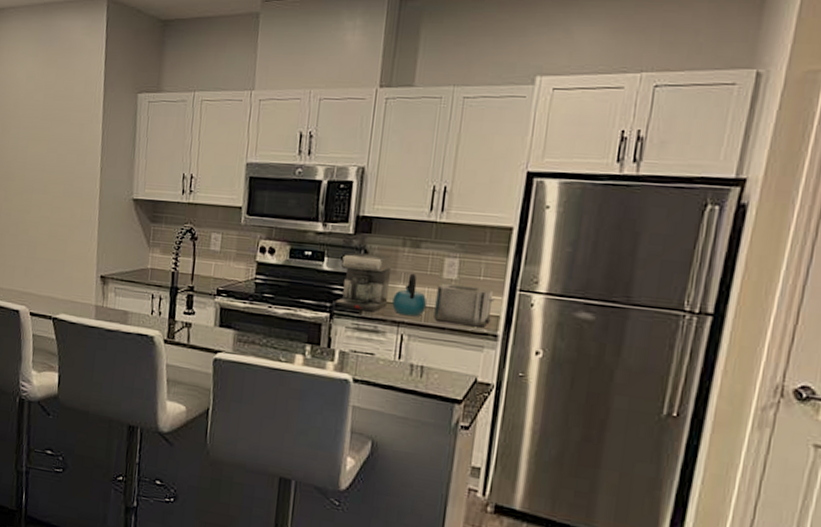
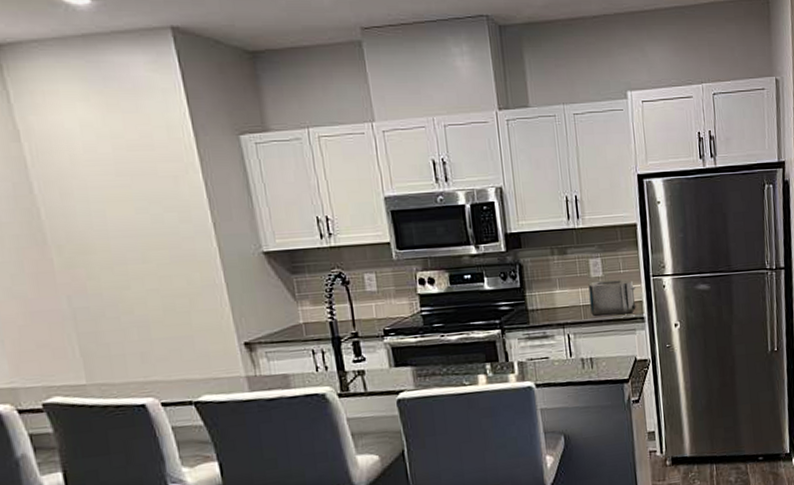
coffee maker: present [334,253,392,312] -> none [501,266,550,323]
kettle: present [392,273,428,317] -> none [553,278,584,318]

